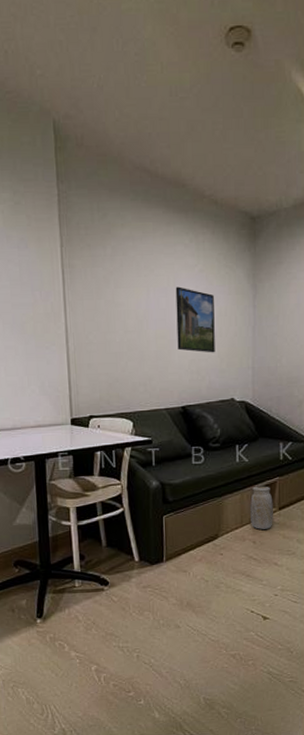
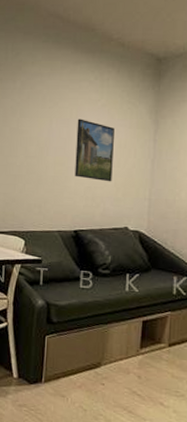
vase: present [250,486,273,529] -> none [137,318,163,365]

